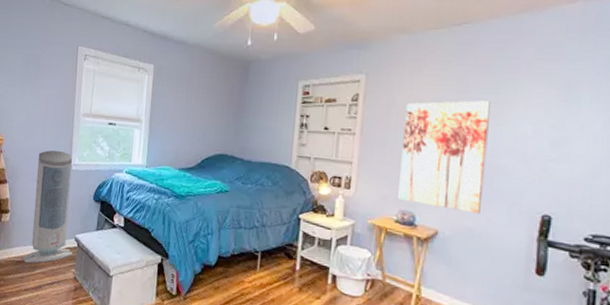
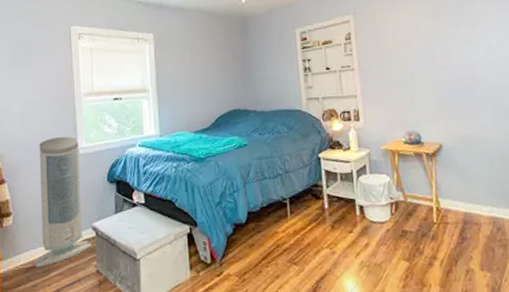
wall art: present [398,100,491,214] -> none [392,23,472,123]

